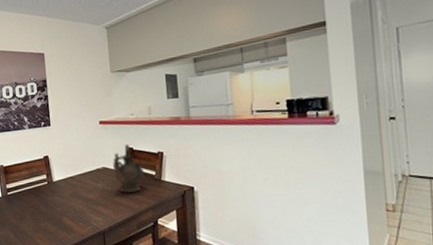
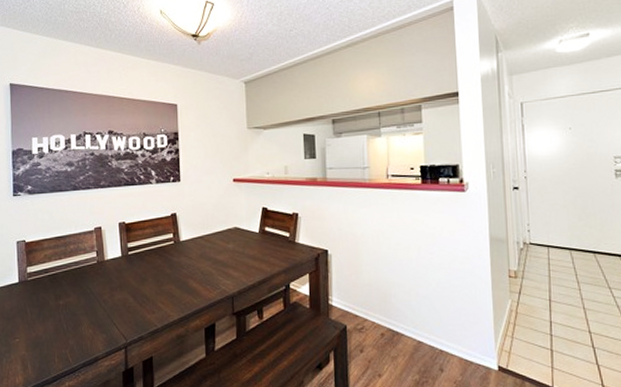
ceremonial vessel: present [113,144,145,194] -> none [245,204,278,256]

